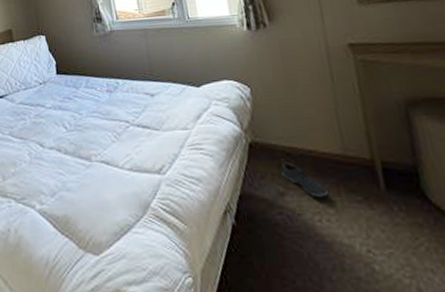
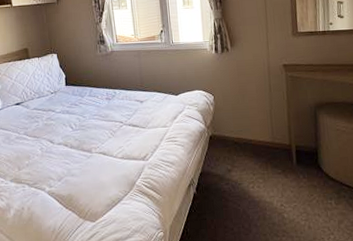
shoe: present [280,159,328,198] -> none [230,146,260,172]

